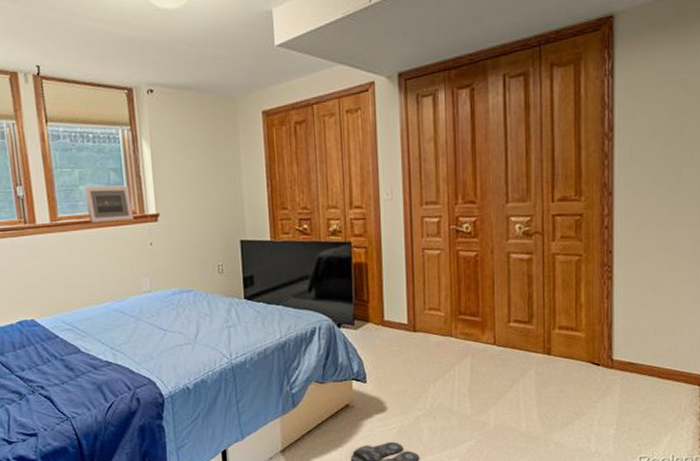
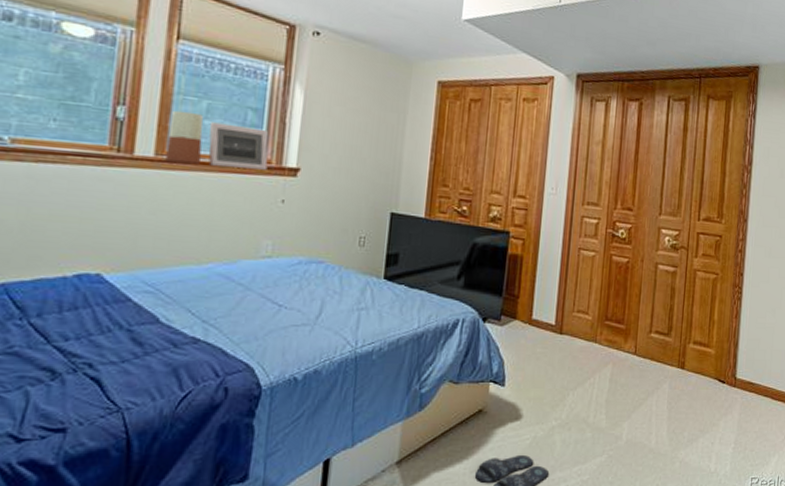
vase: none [55,181,83,226] -> present [165,110,204,165]

